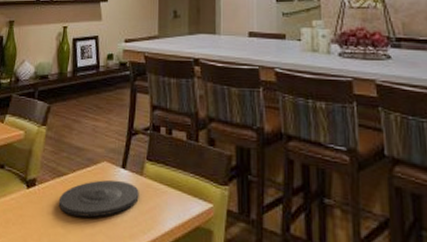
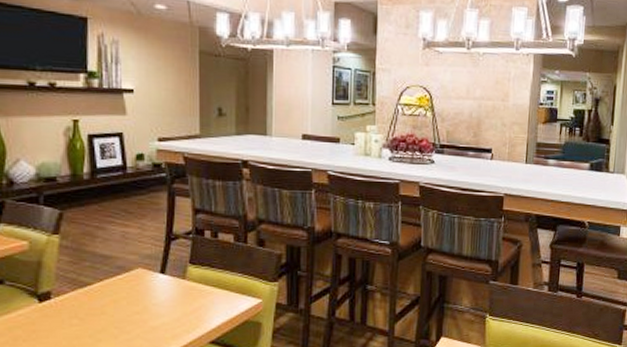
plate: present [58,179,139,218] -> none [83,285,182,325]

